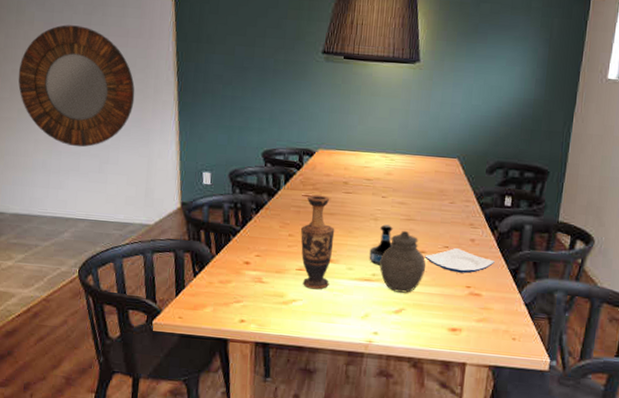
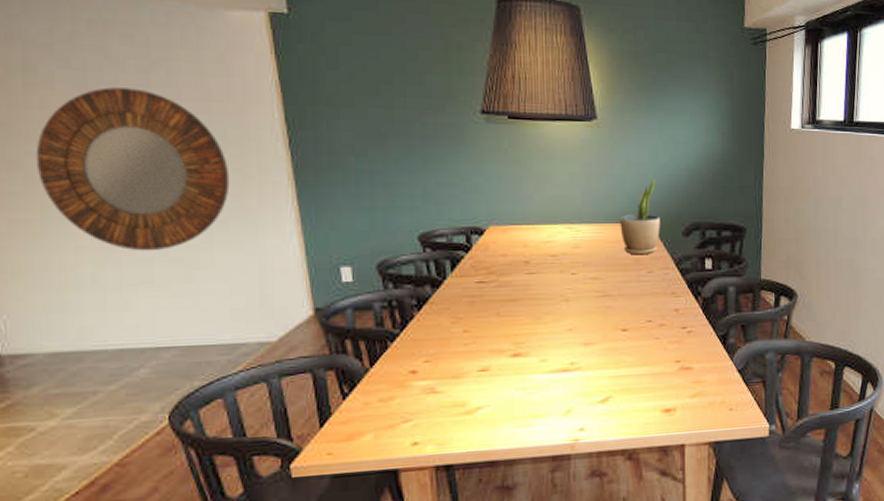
vase: present [300,195,335,290] -> none [477,279,520,391]
tequila bottle: present [369,224,393,266] -> none [564,304,590,352]
jar: present [379,230,426,293] -> none [577,308,630,379]
plate: present [425,248,495,274] -> none [627,321,702,348]
potted plant: none [429,119,467,187] -> present [620,179,660,255]

